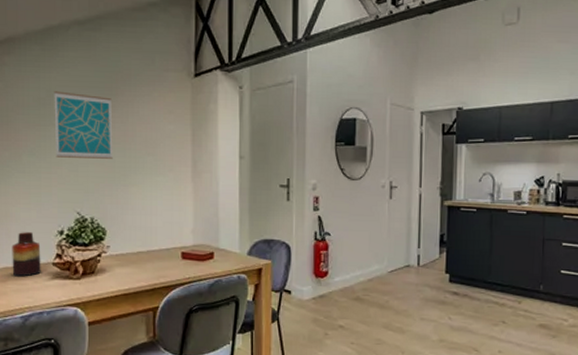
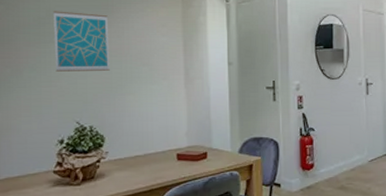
vase: present [12,232,41,277] -> none [13,143,42,186]

